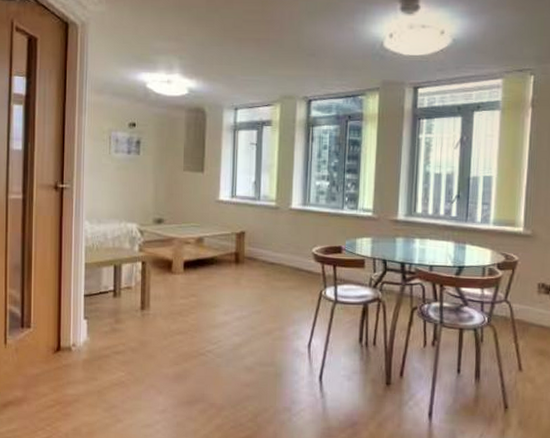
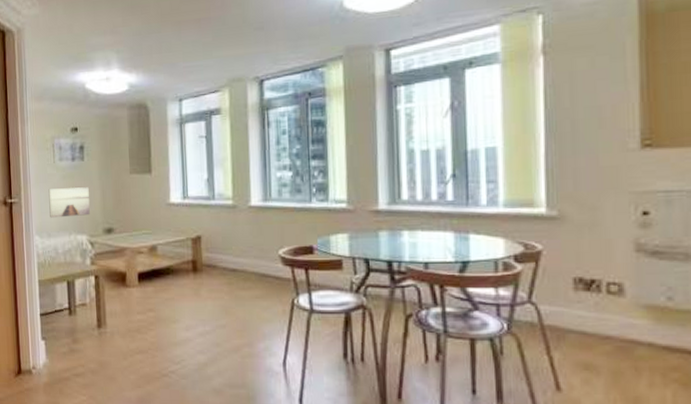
wall art: none [101,178,142,206] -> present [48,187,90,218]

